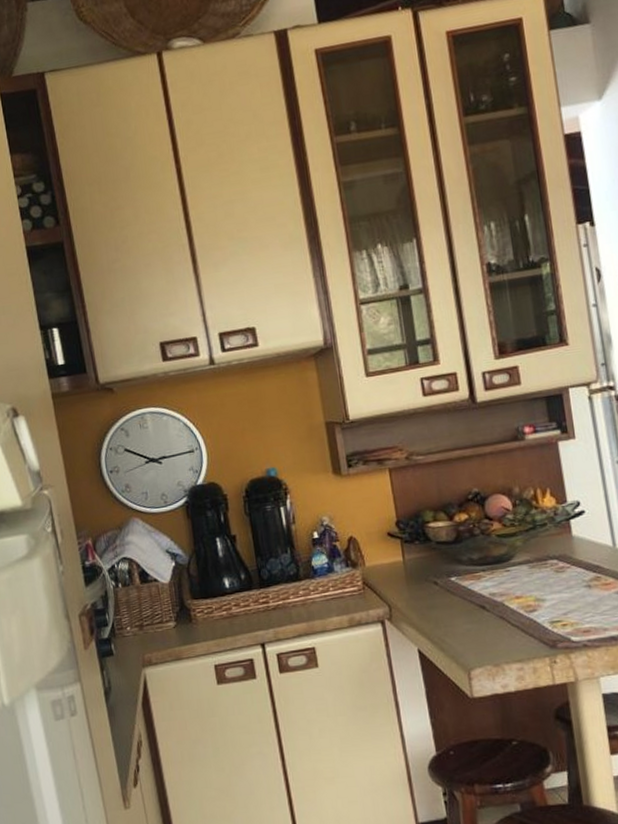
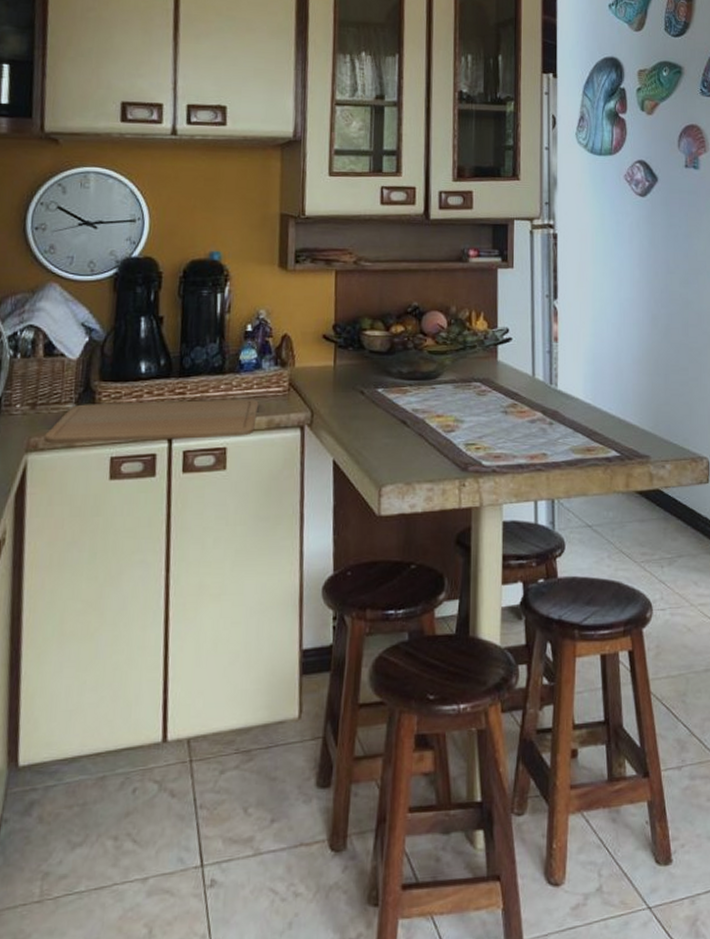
chopping board: none [155,600,339,658] -> present [43,399,259,444]

